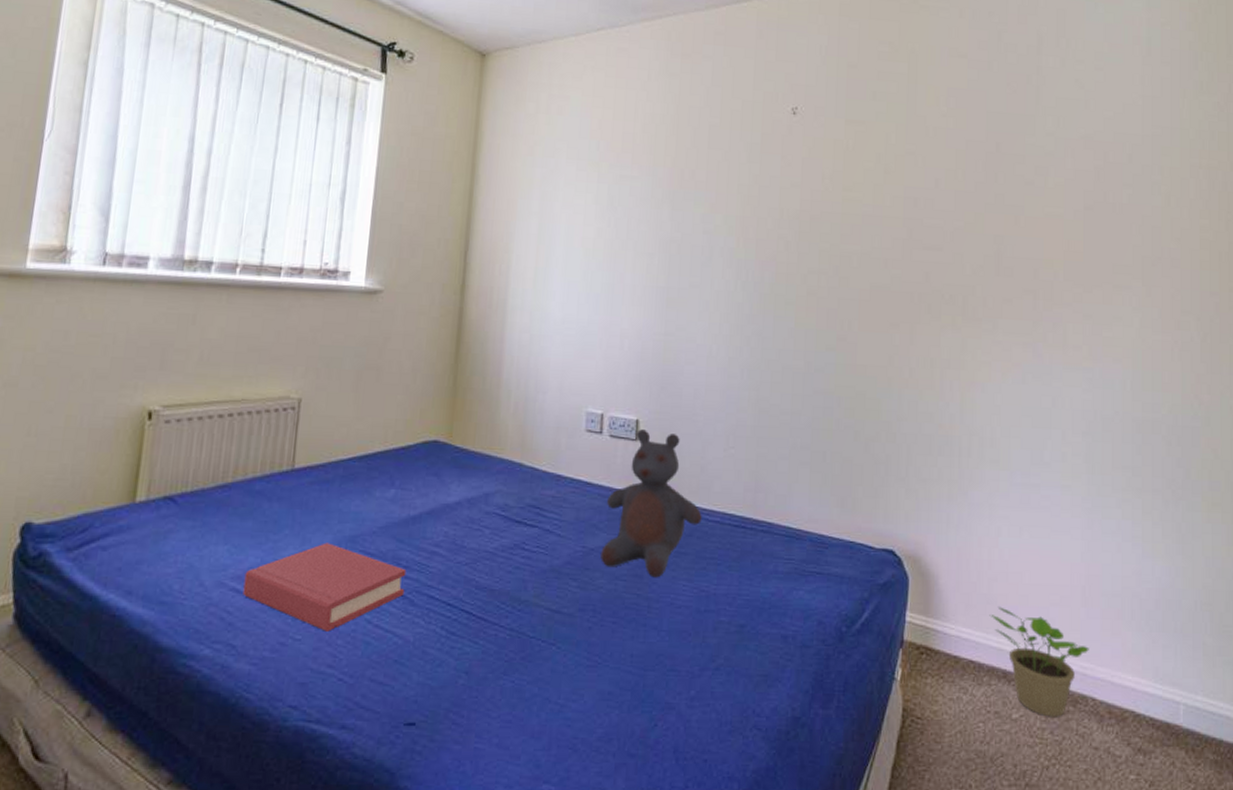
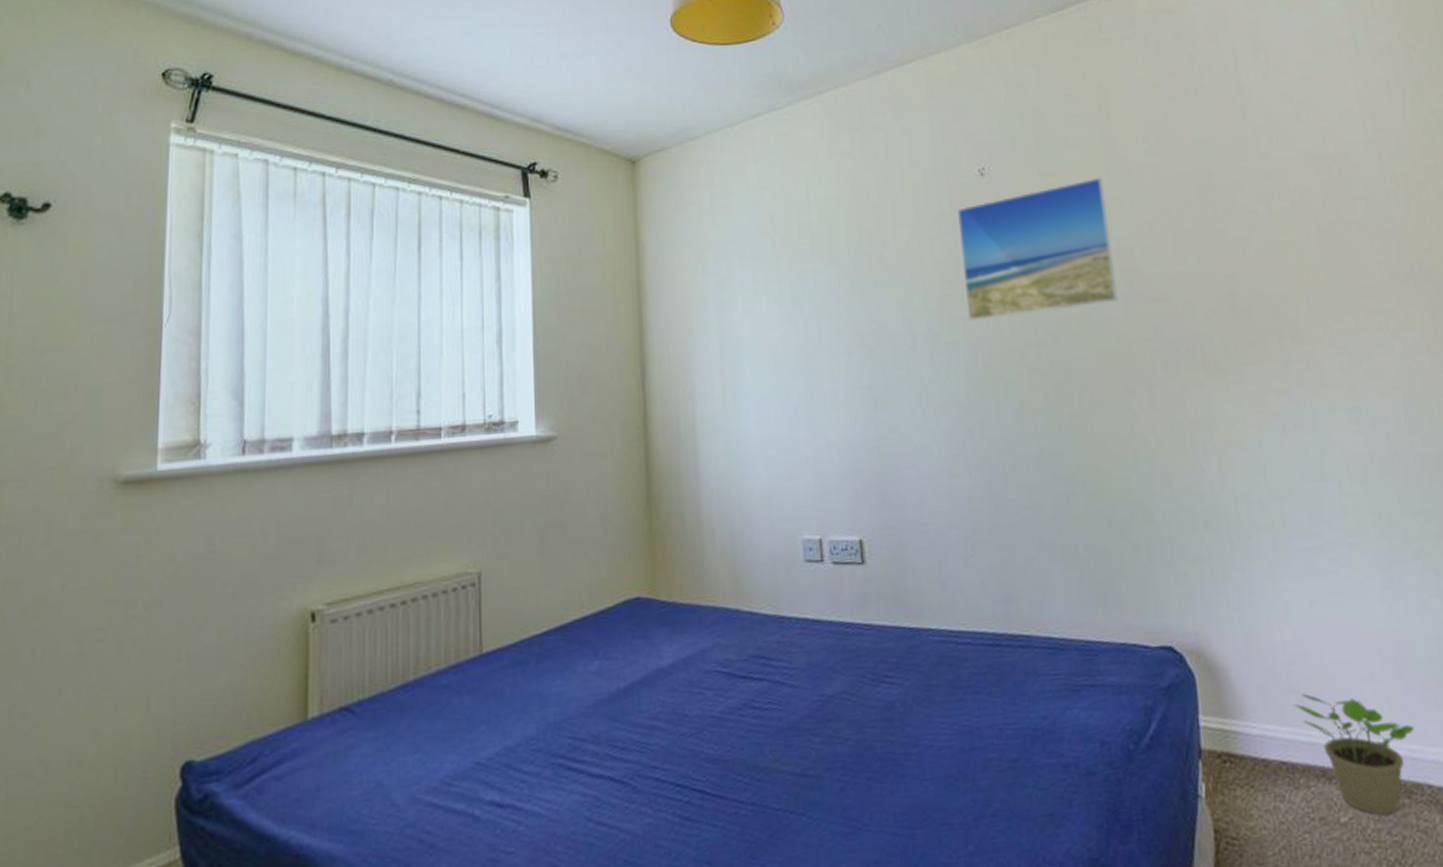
hardback book: present [243,542,407,632] -> none [441,733,626,839]
teddy bear: present [601,429,702,578] -> none [840,549,951,719]
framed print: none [761,131,902,245] -> present [957,177,1118,321]

